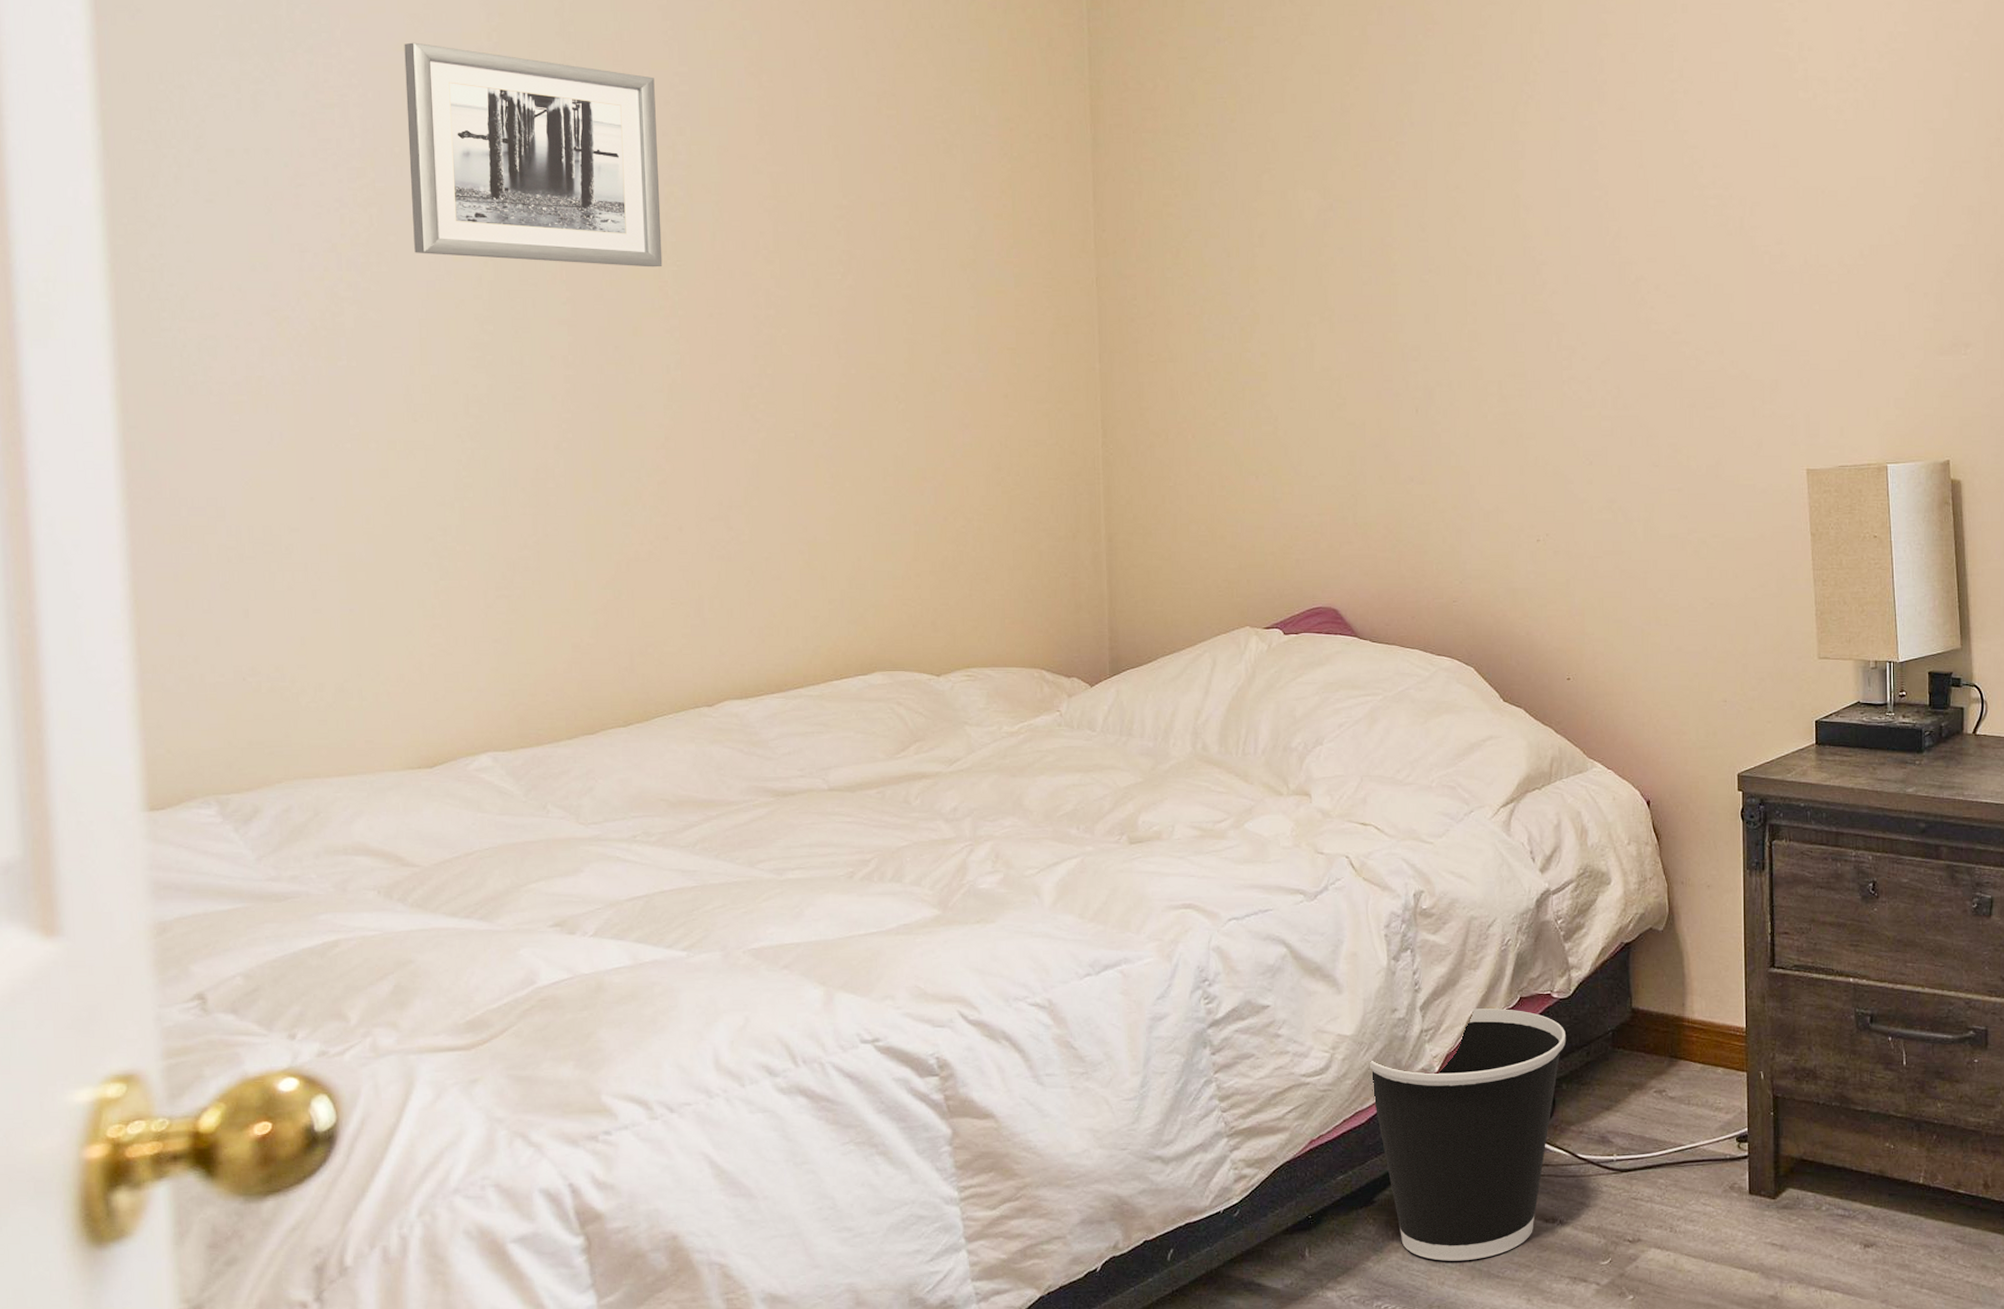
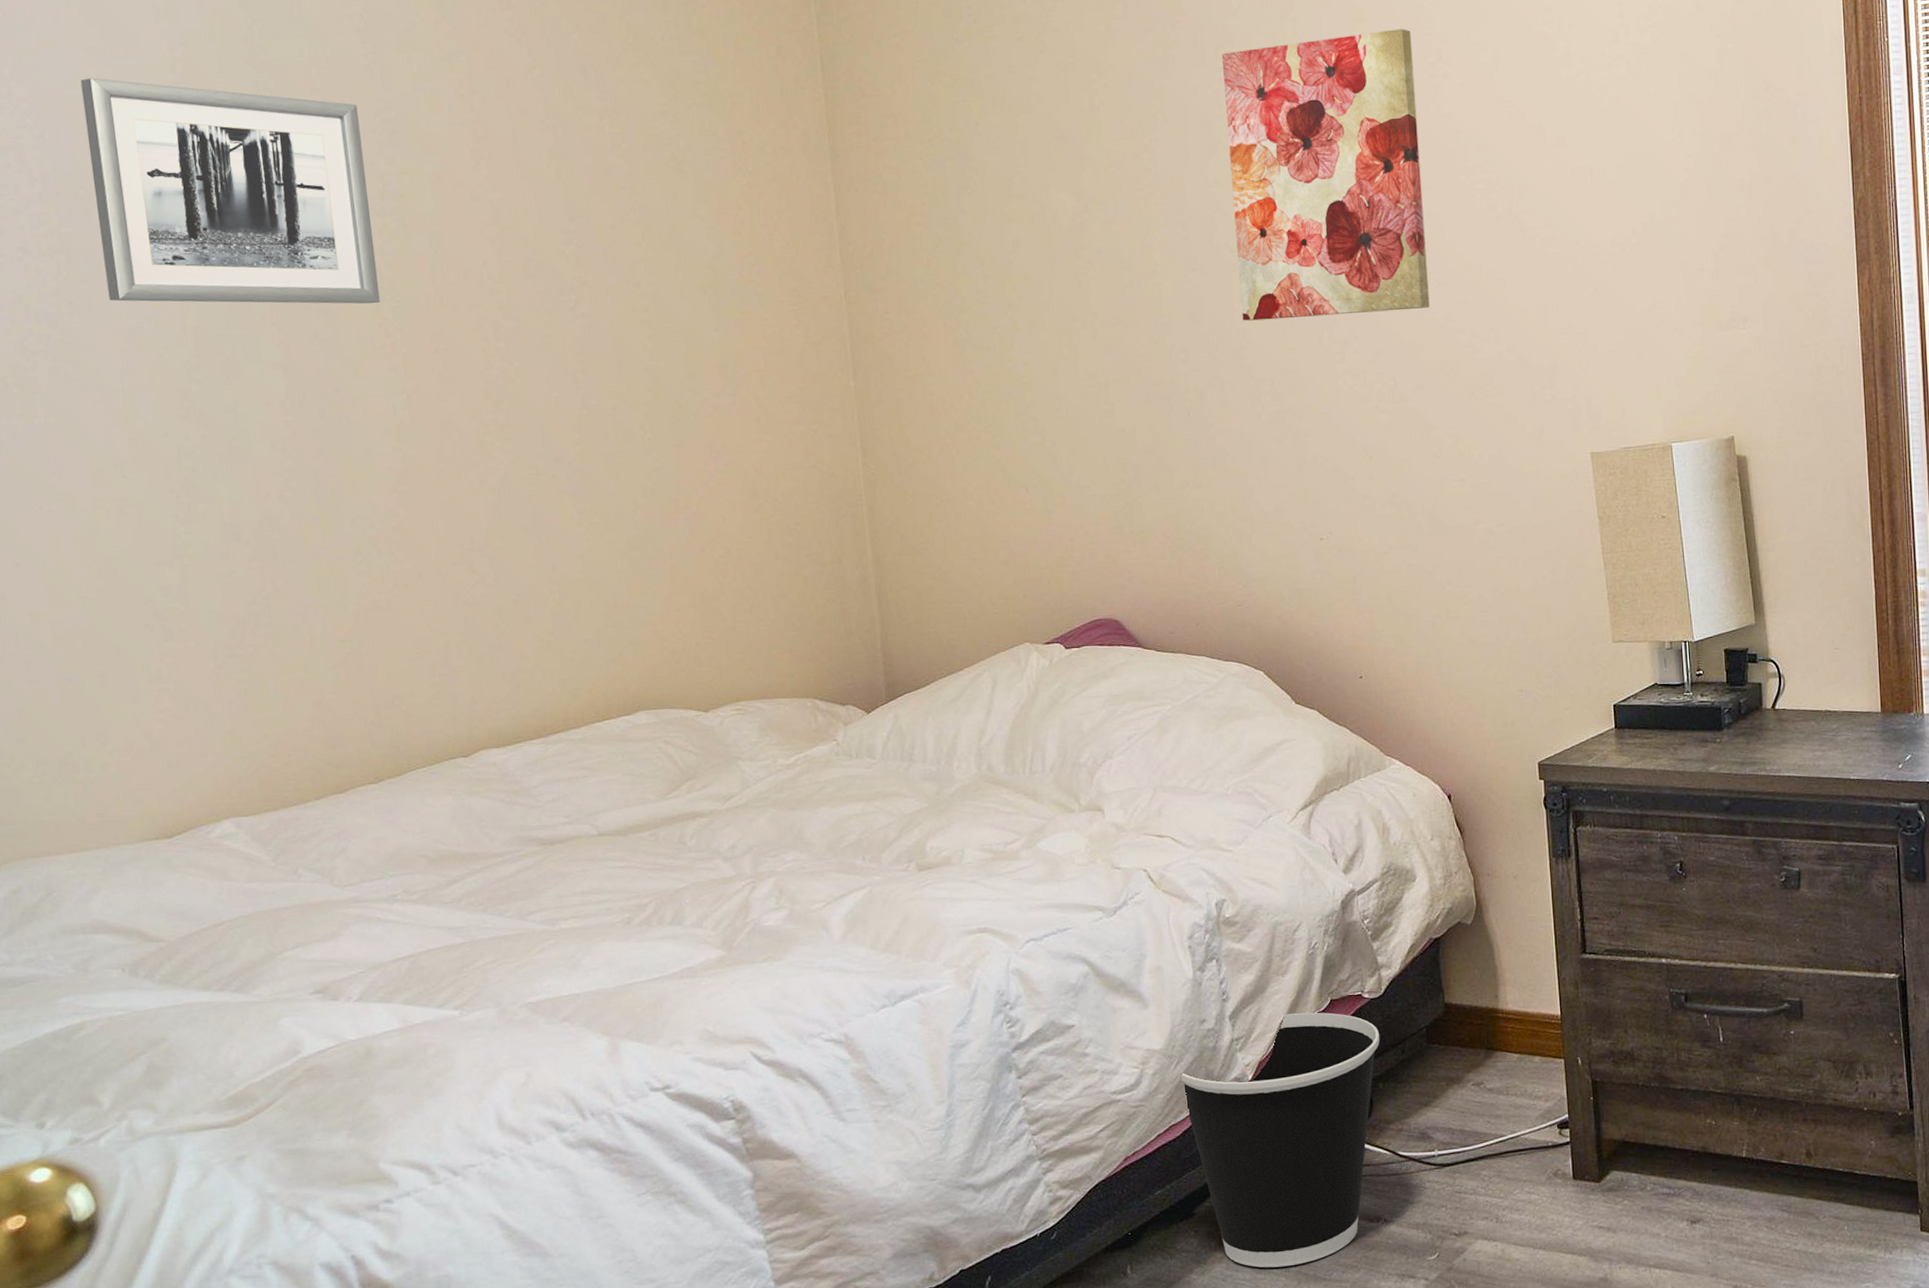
wall art: none [1469,45,1657,323] -> present [1221,29,1430,321]

